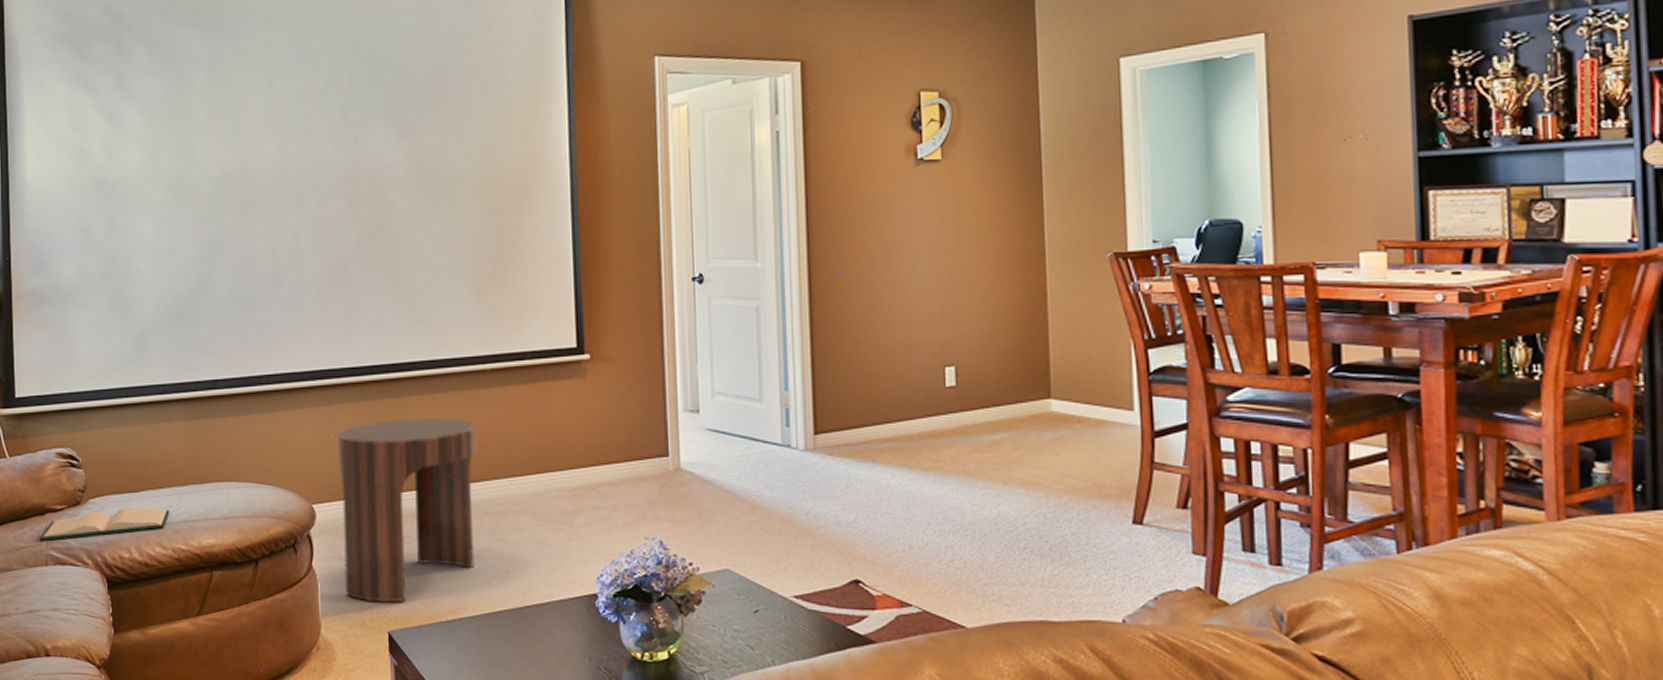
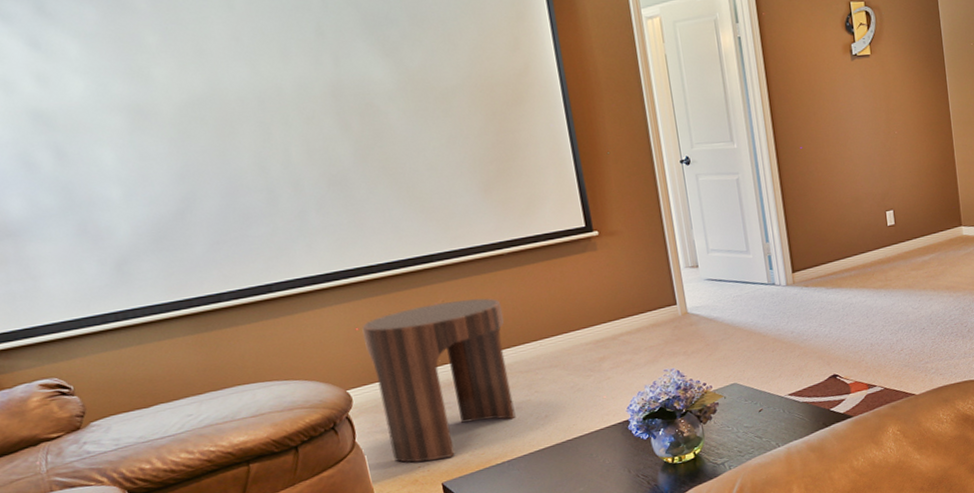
hardback book: present [39,507,170,542] -> none [36,418,191,471]

